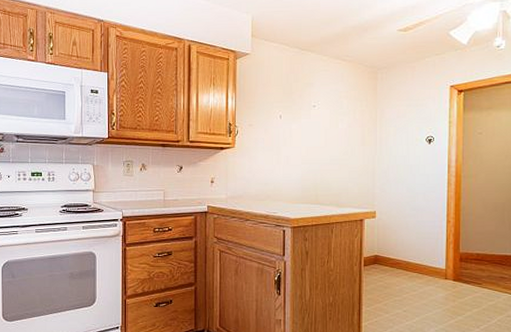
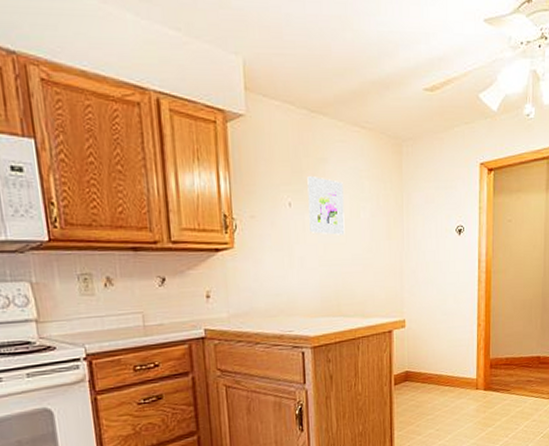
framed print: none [296,95,325,141] -> present [307,175,345,235]

